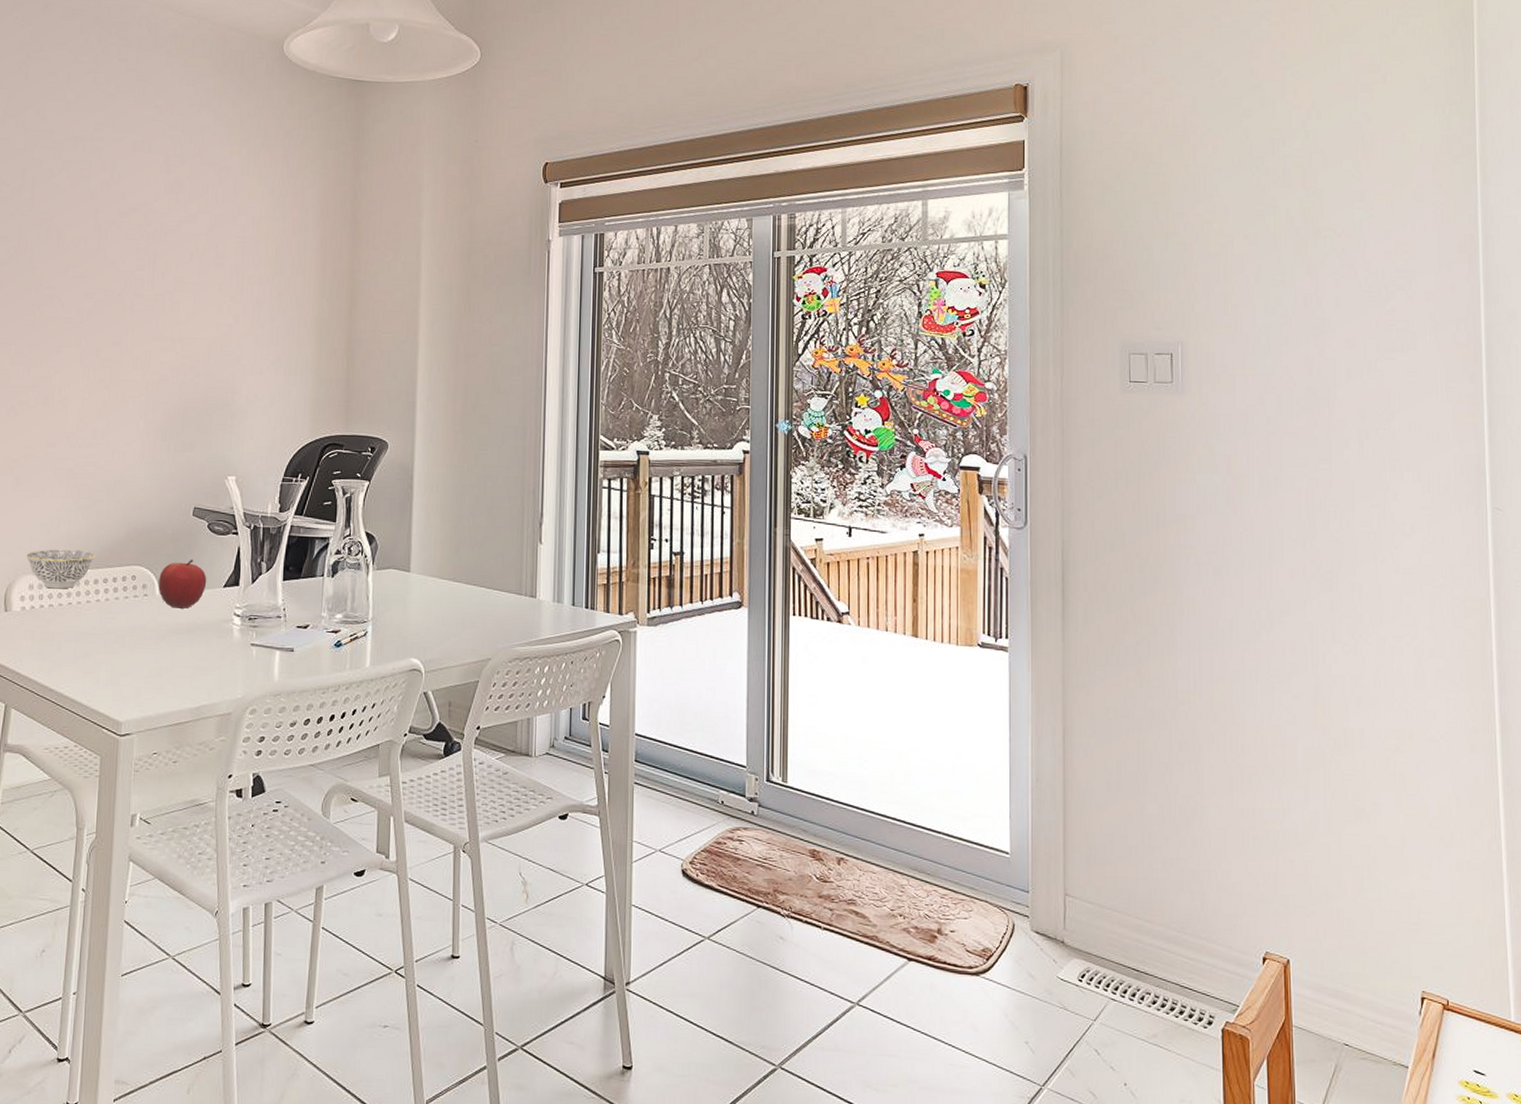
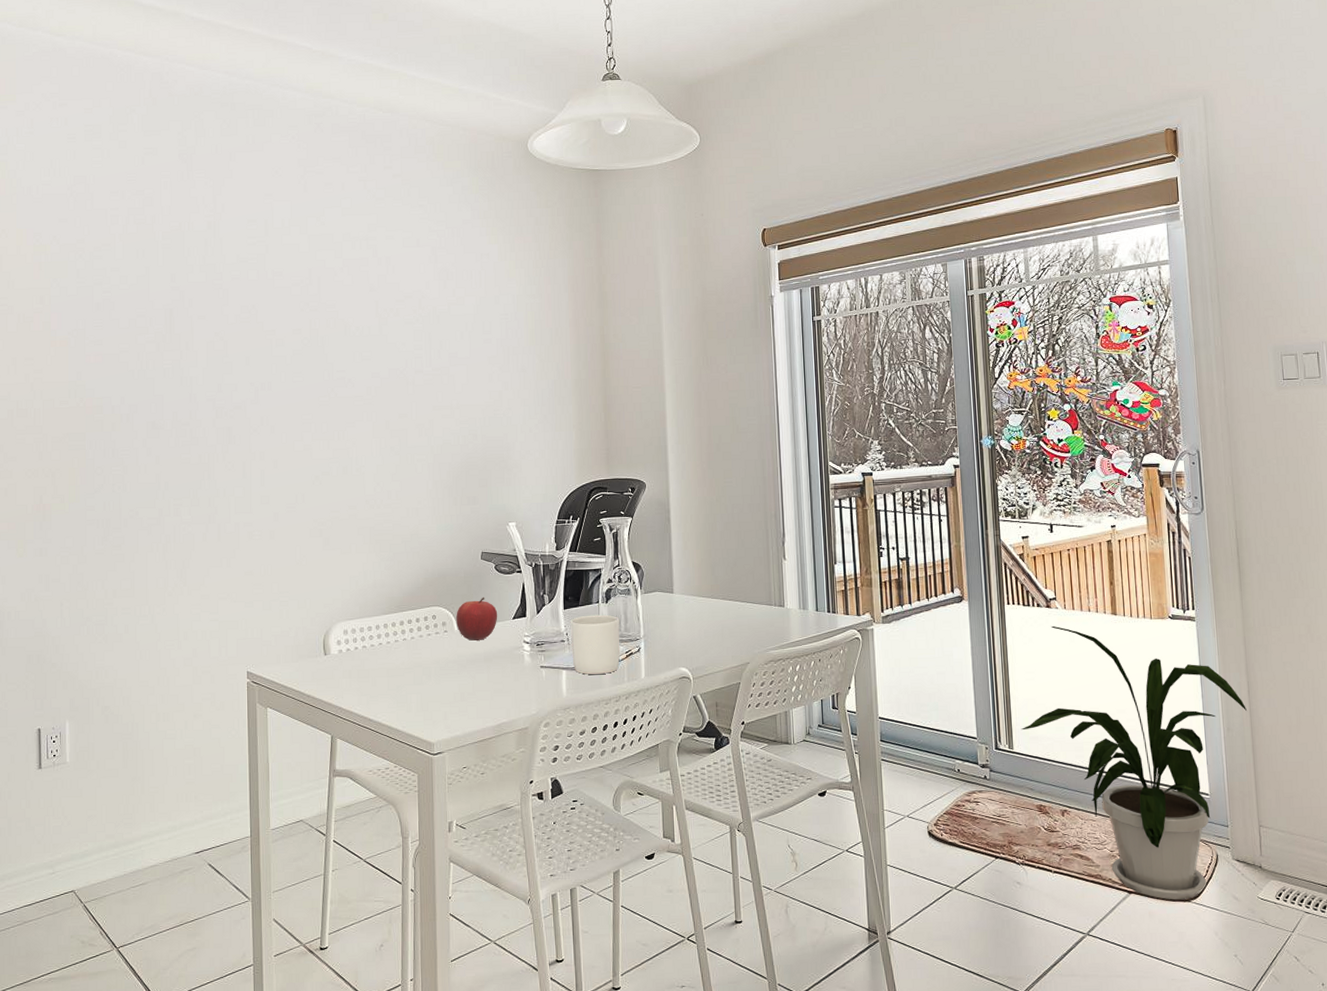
bowl: present [26,548,96,589] -> none [339,596,400,632]
mug: none [288,589,346,659] -> present [570,614,620,675]
house plant: none [798,644,1060,973] -> present [1021,625,1246,901]

